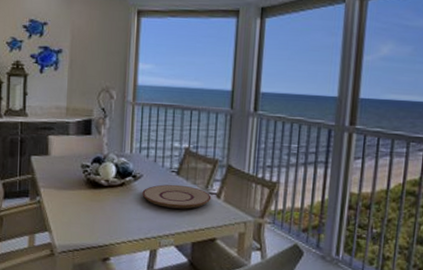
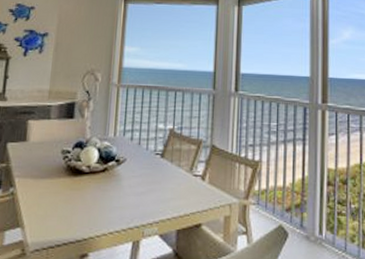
plate: present [142,184,212,209] -> none [125,167,196,194]

